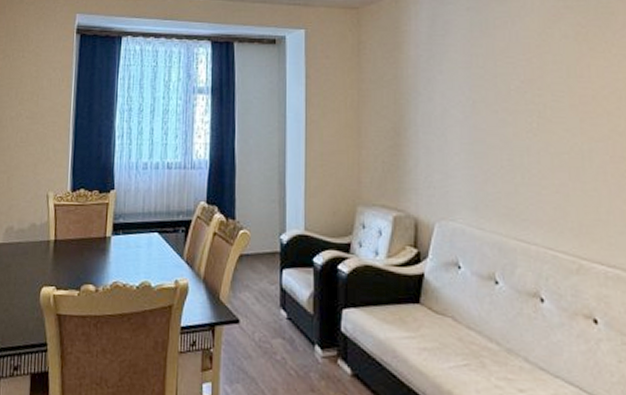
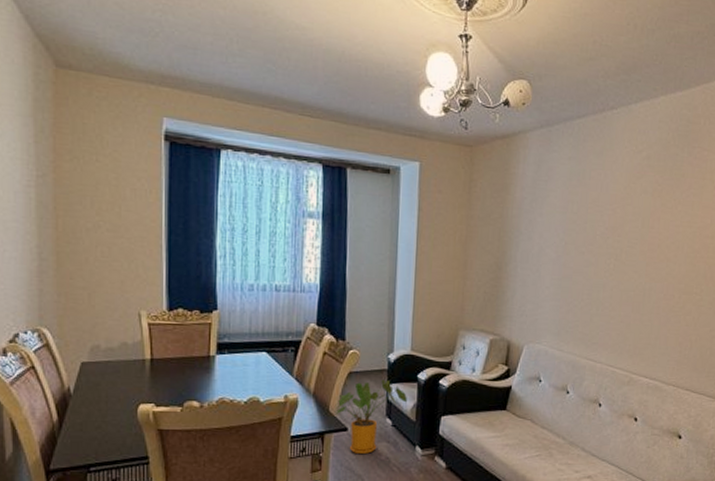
house plant: none [226,263,302,353] -> present [335,379,407,455]

